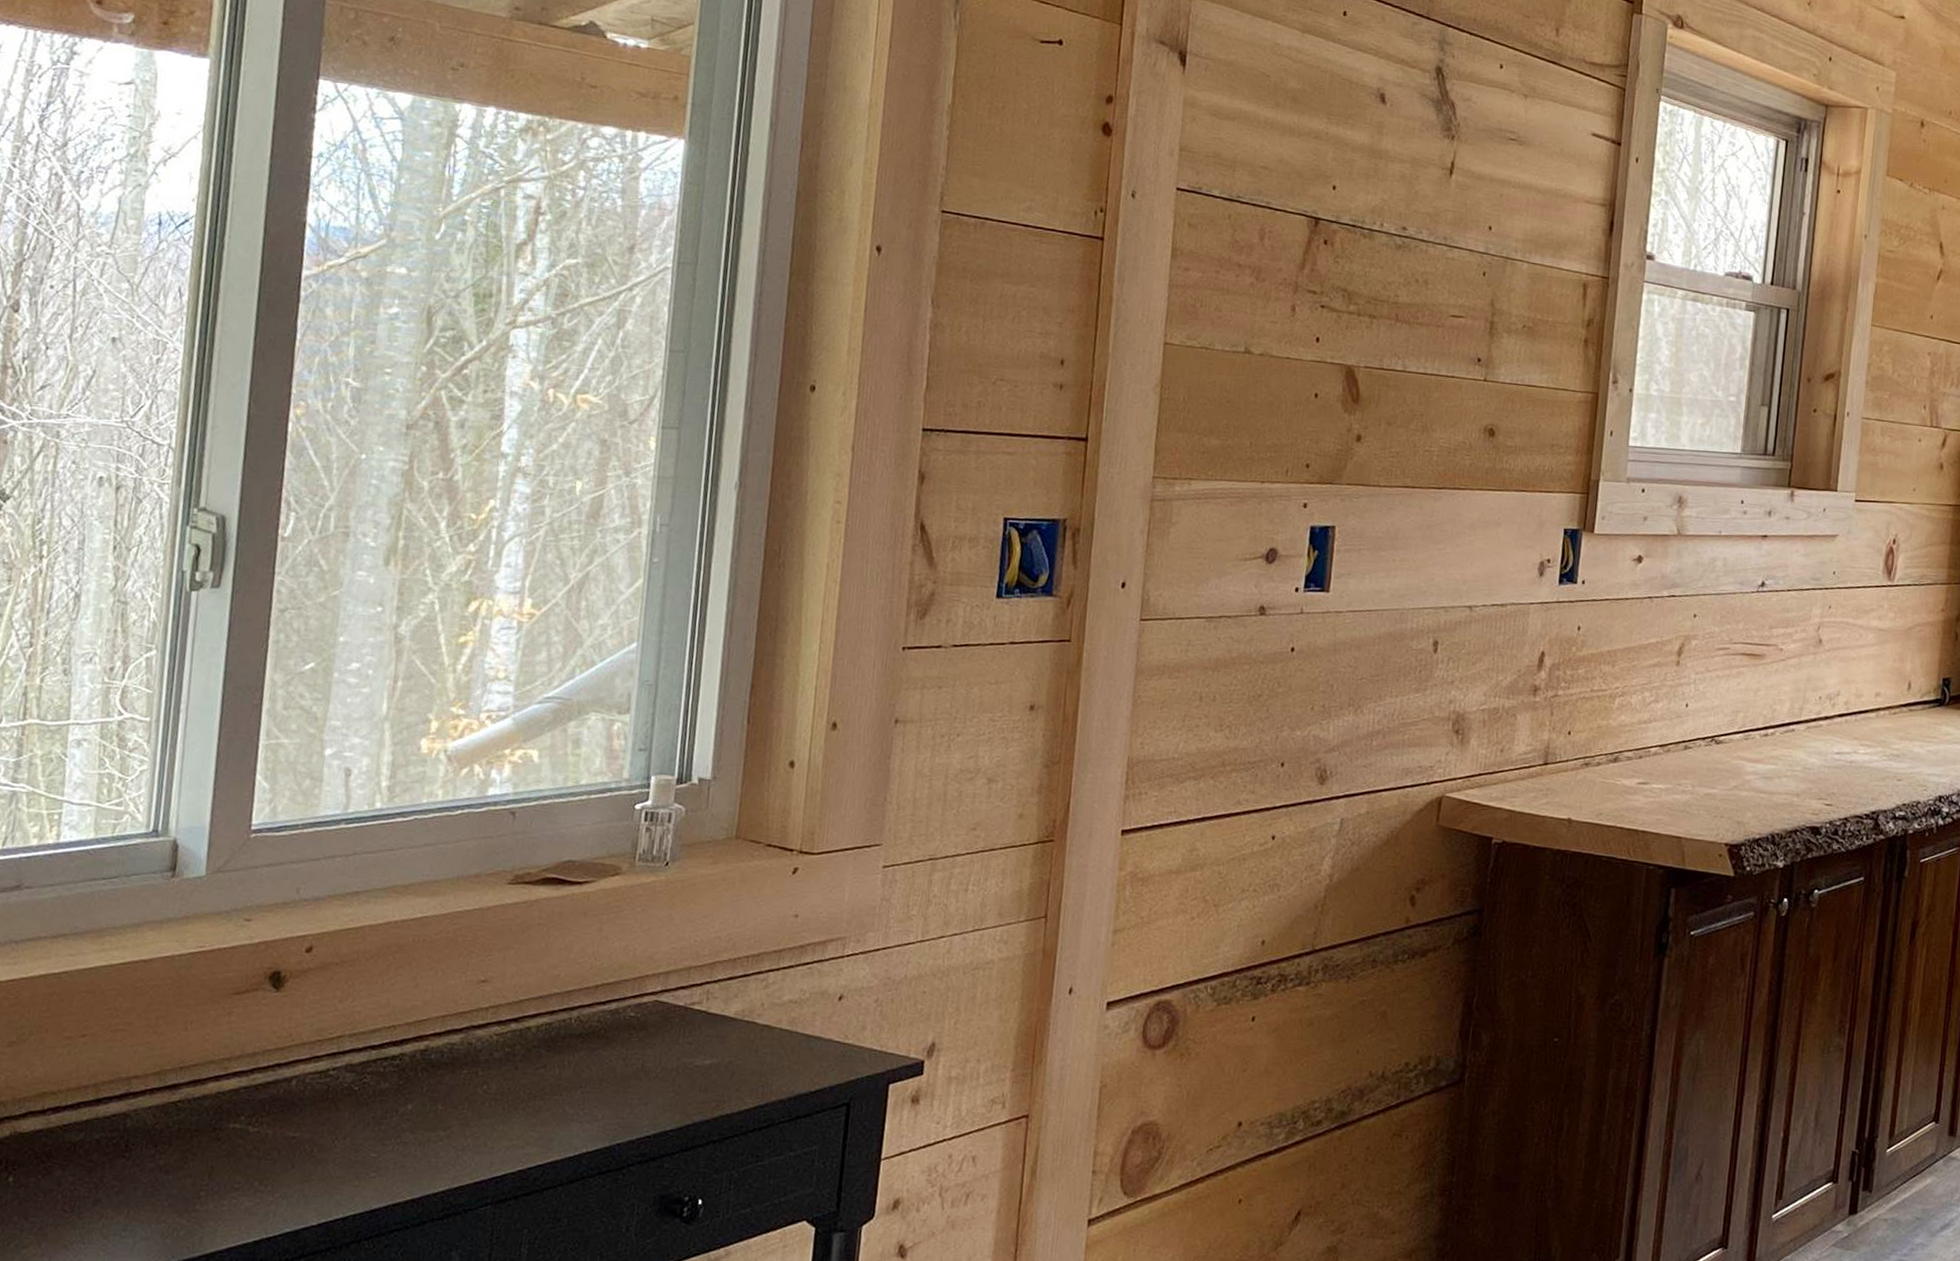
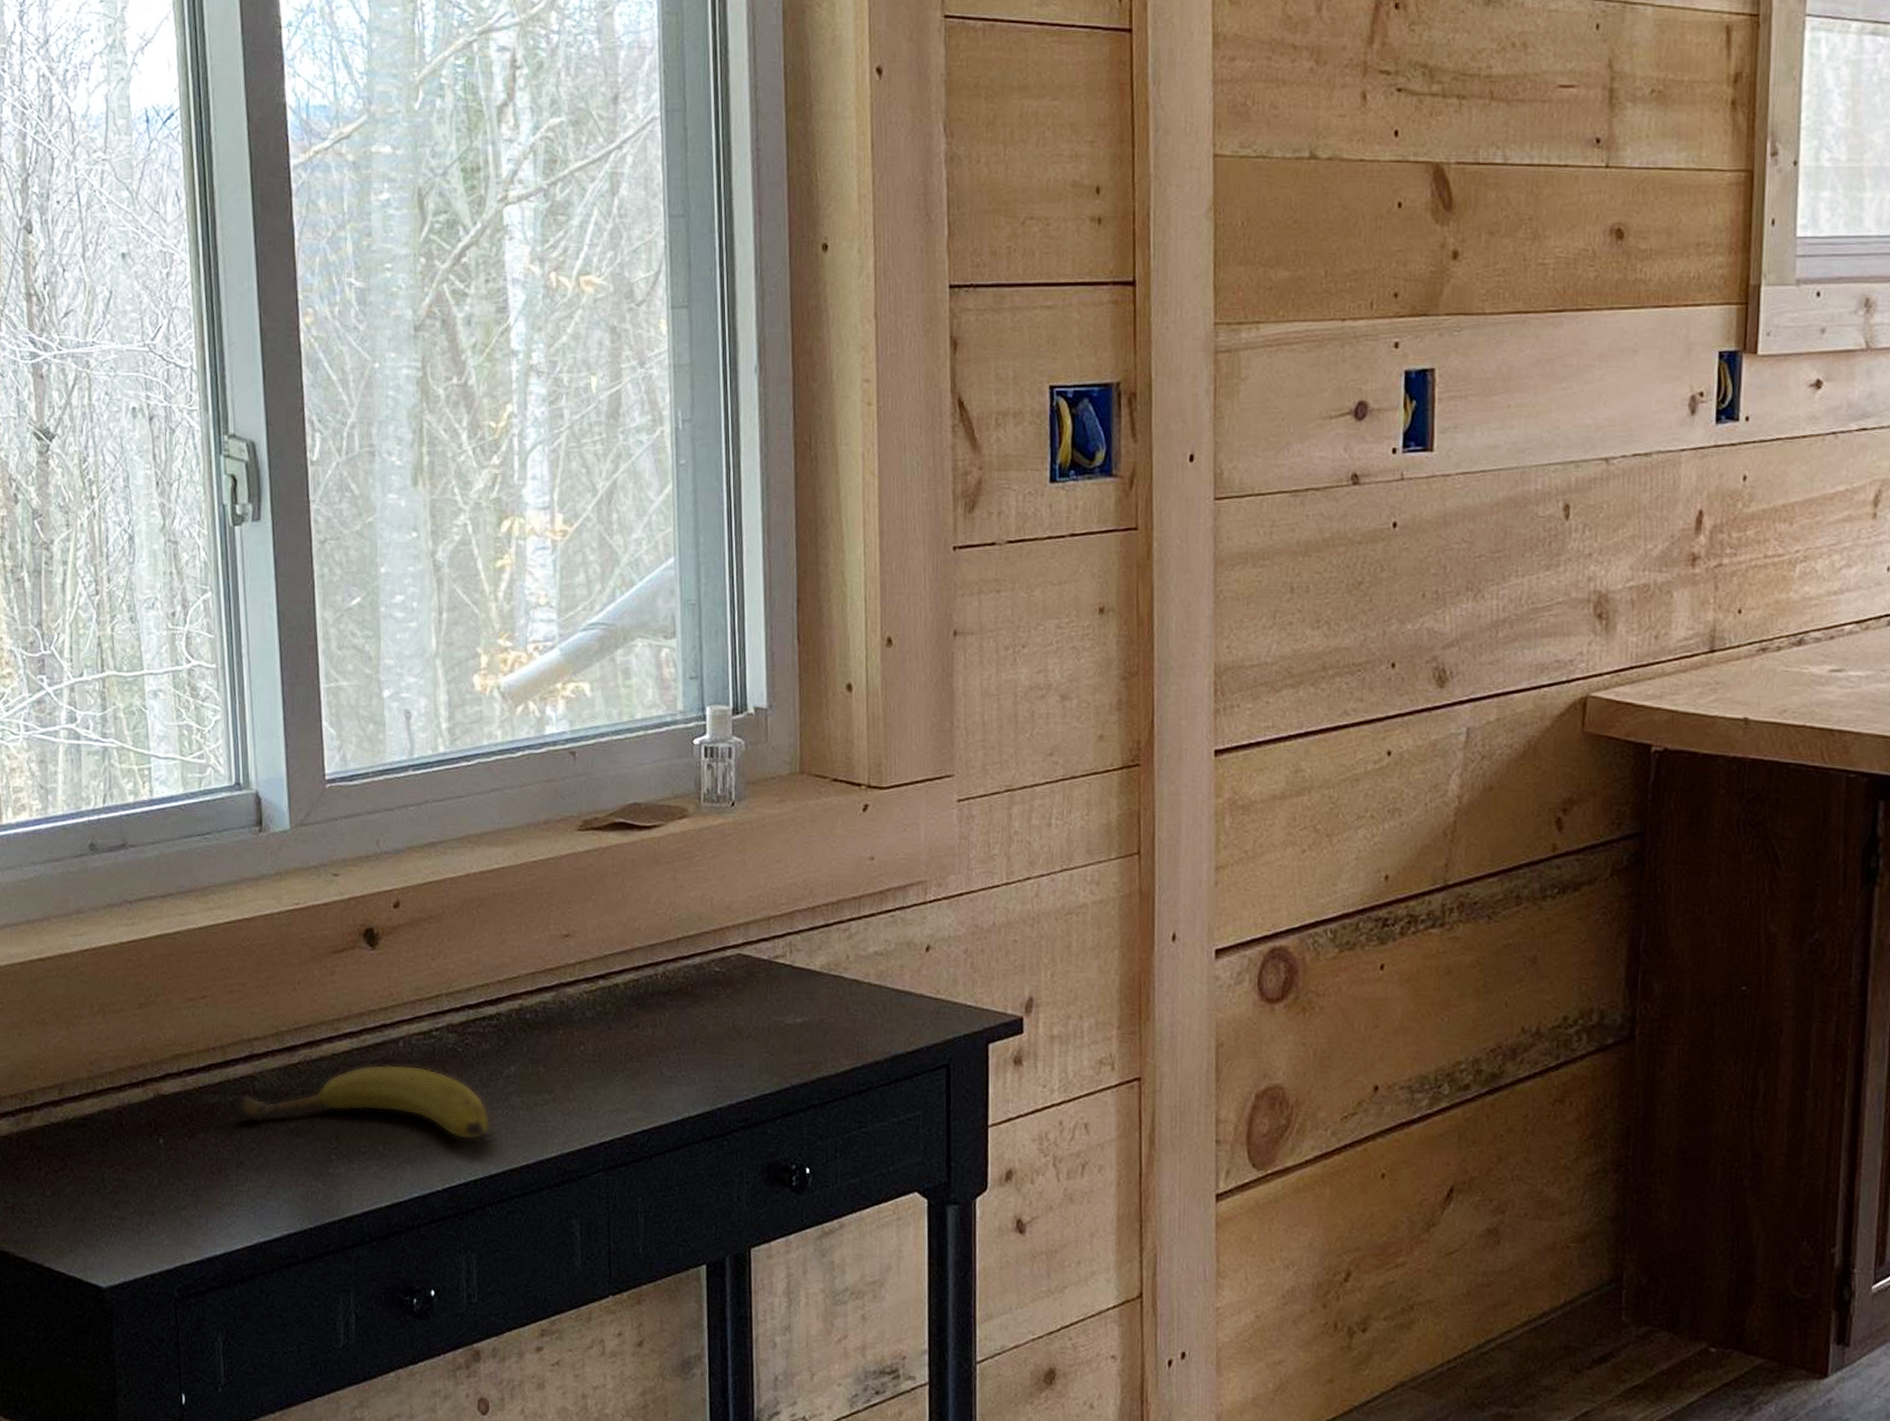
fruit: none [101,1102,379,1176] -> present [235,1064,490,1141]

